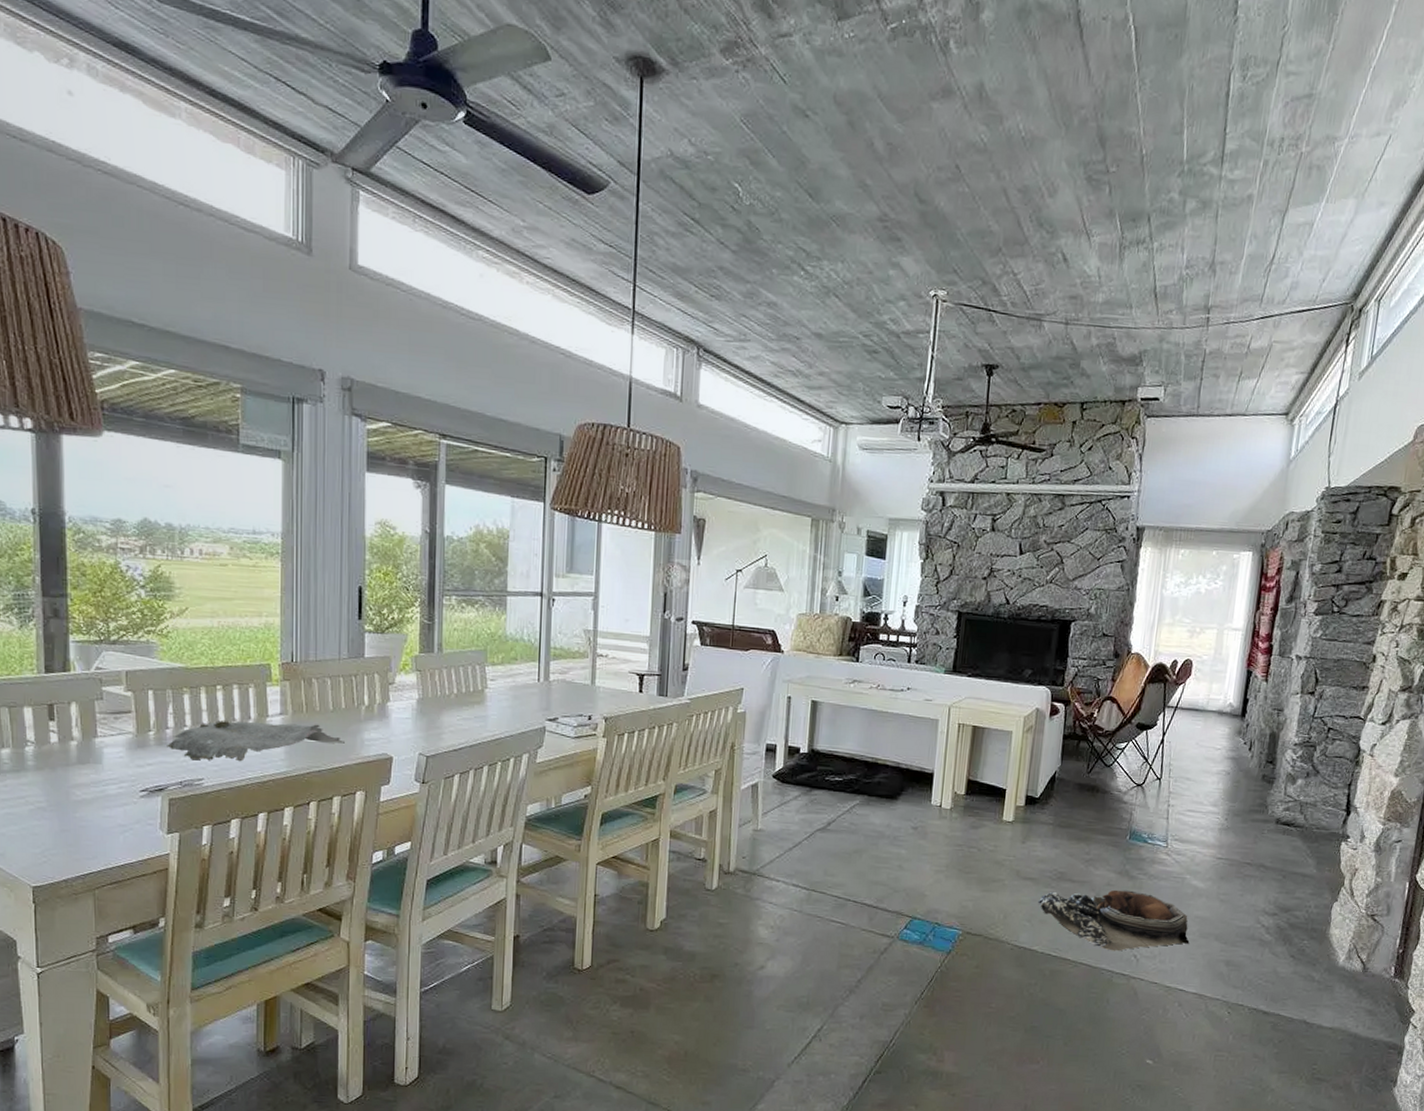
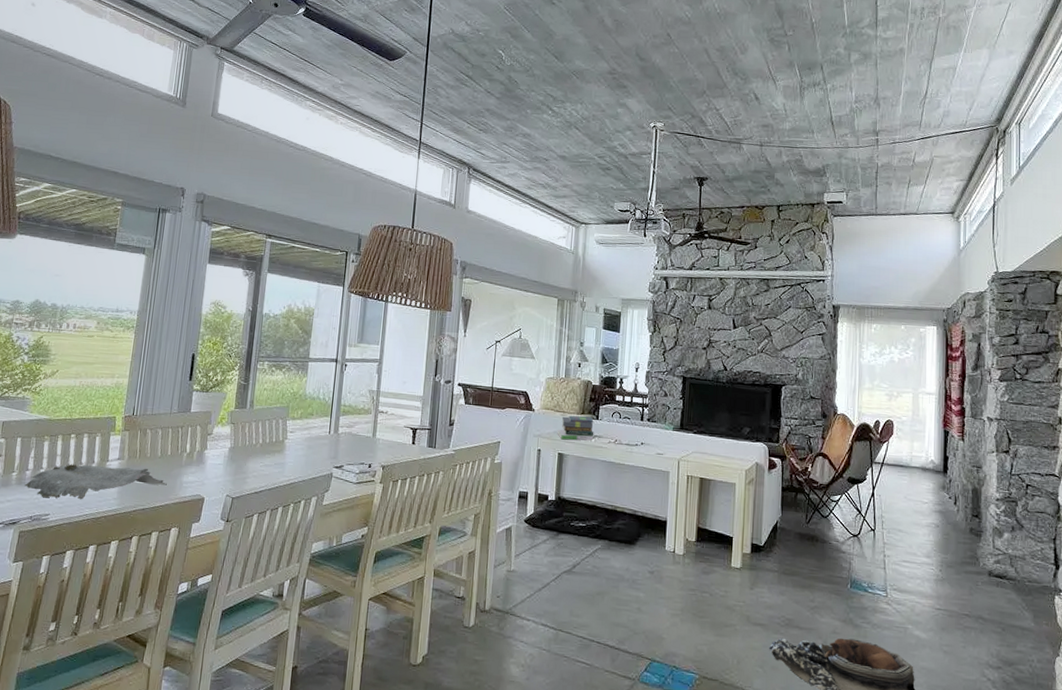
books: none [810,657,853,686] -> present [557,415,594,441]

